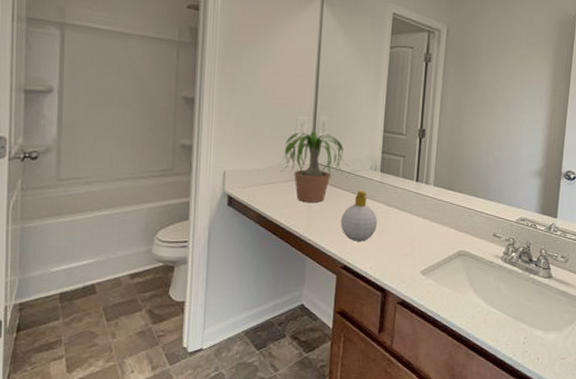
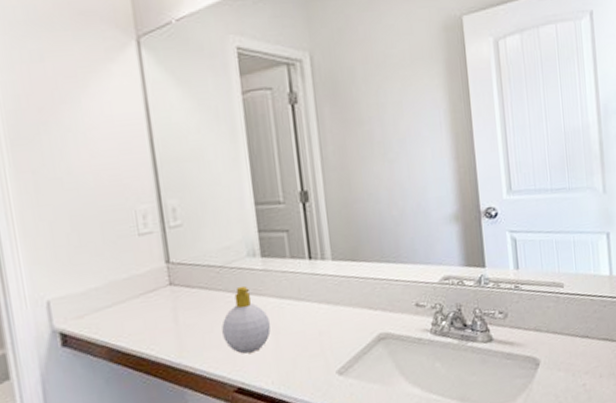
potted plant: present [275,131,348,202] -> none [119,221,218,319]

